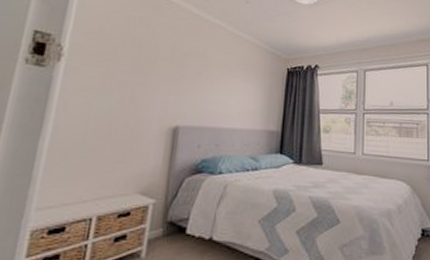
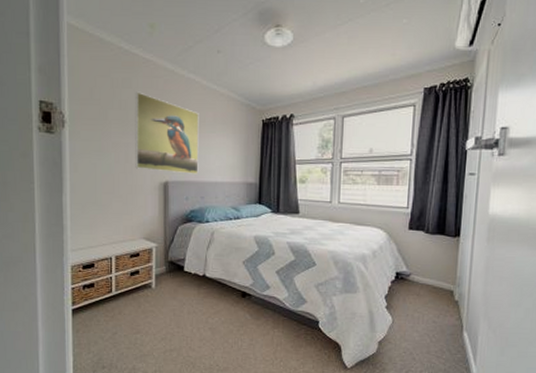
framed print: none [141,31,222,120] -> present [135,91,199,174]

